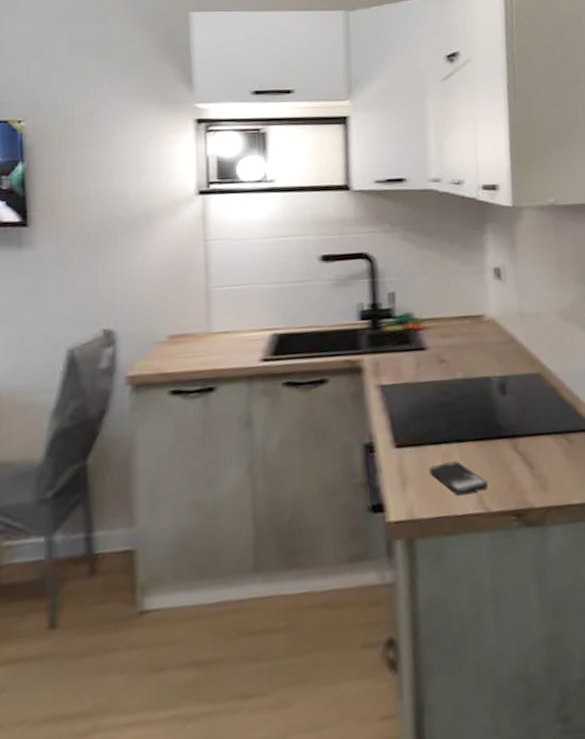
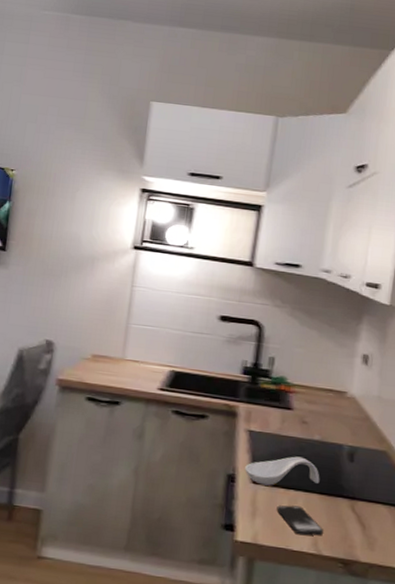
spoon rest: none [383,402,473,448] -> present [245,456,320,486]

